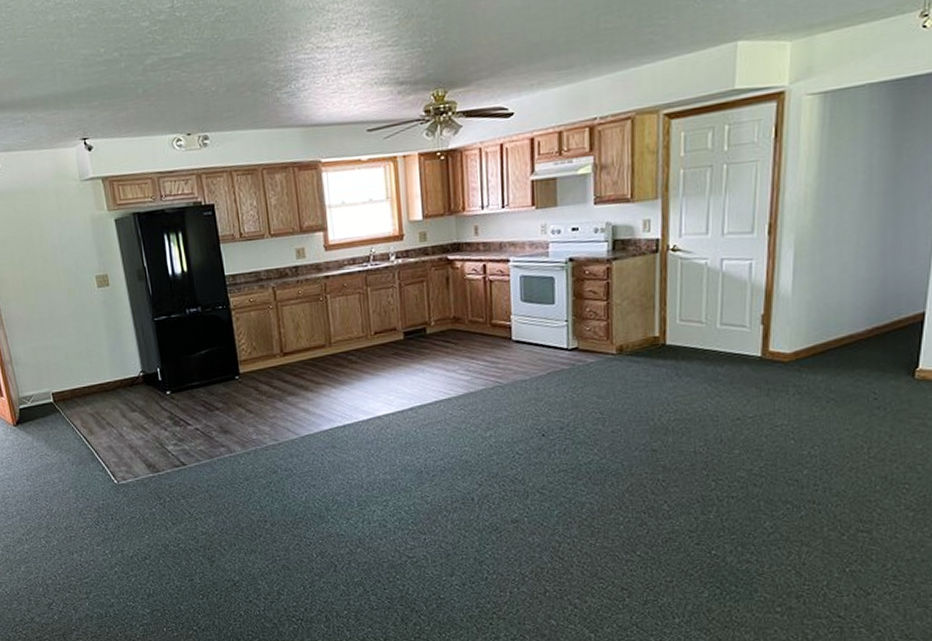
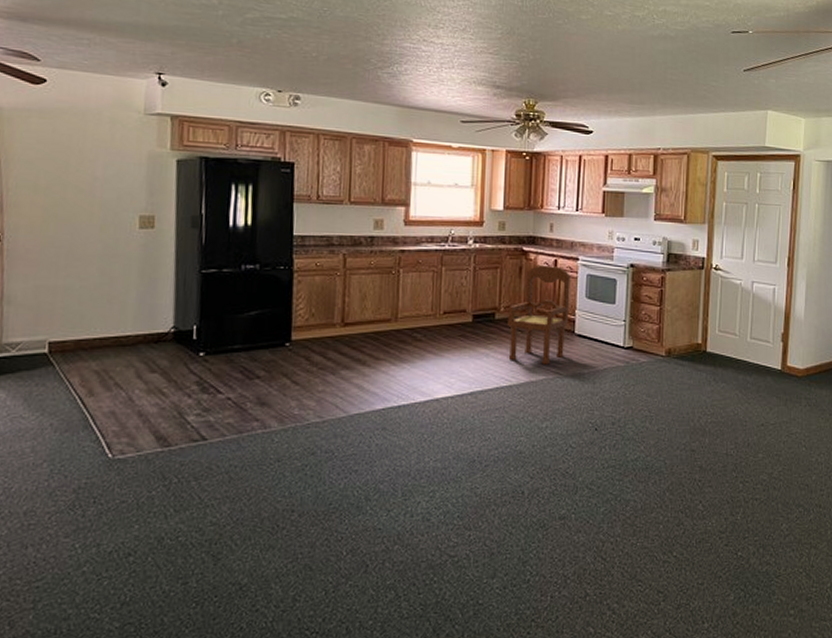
dining chair: none [439,271,504,375] -> present [508,266,571,365]

